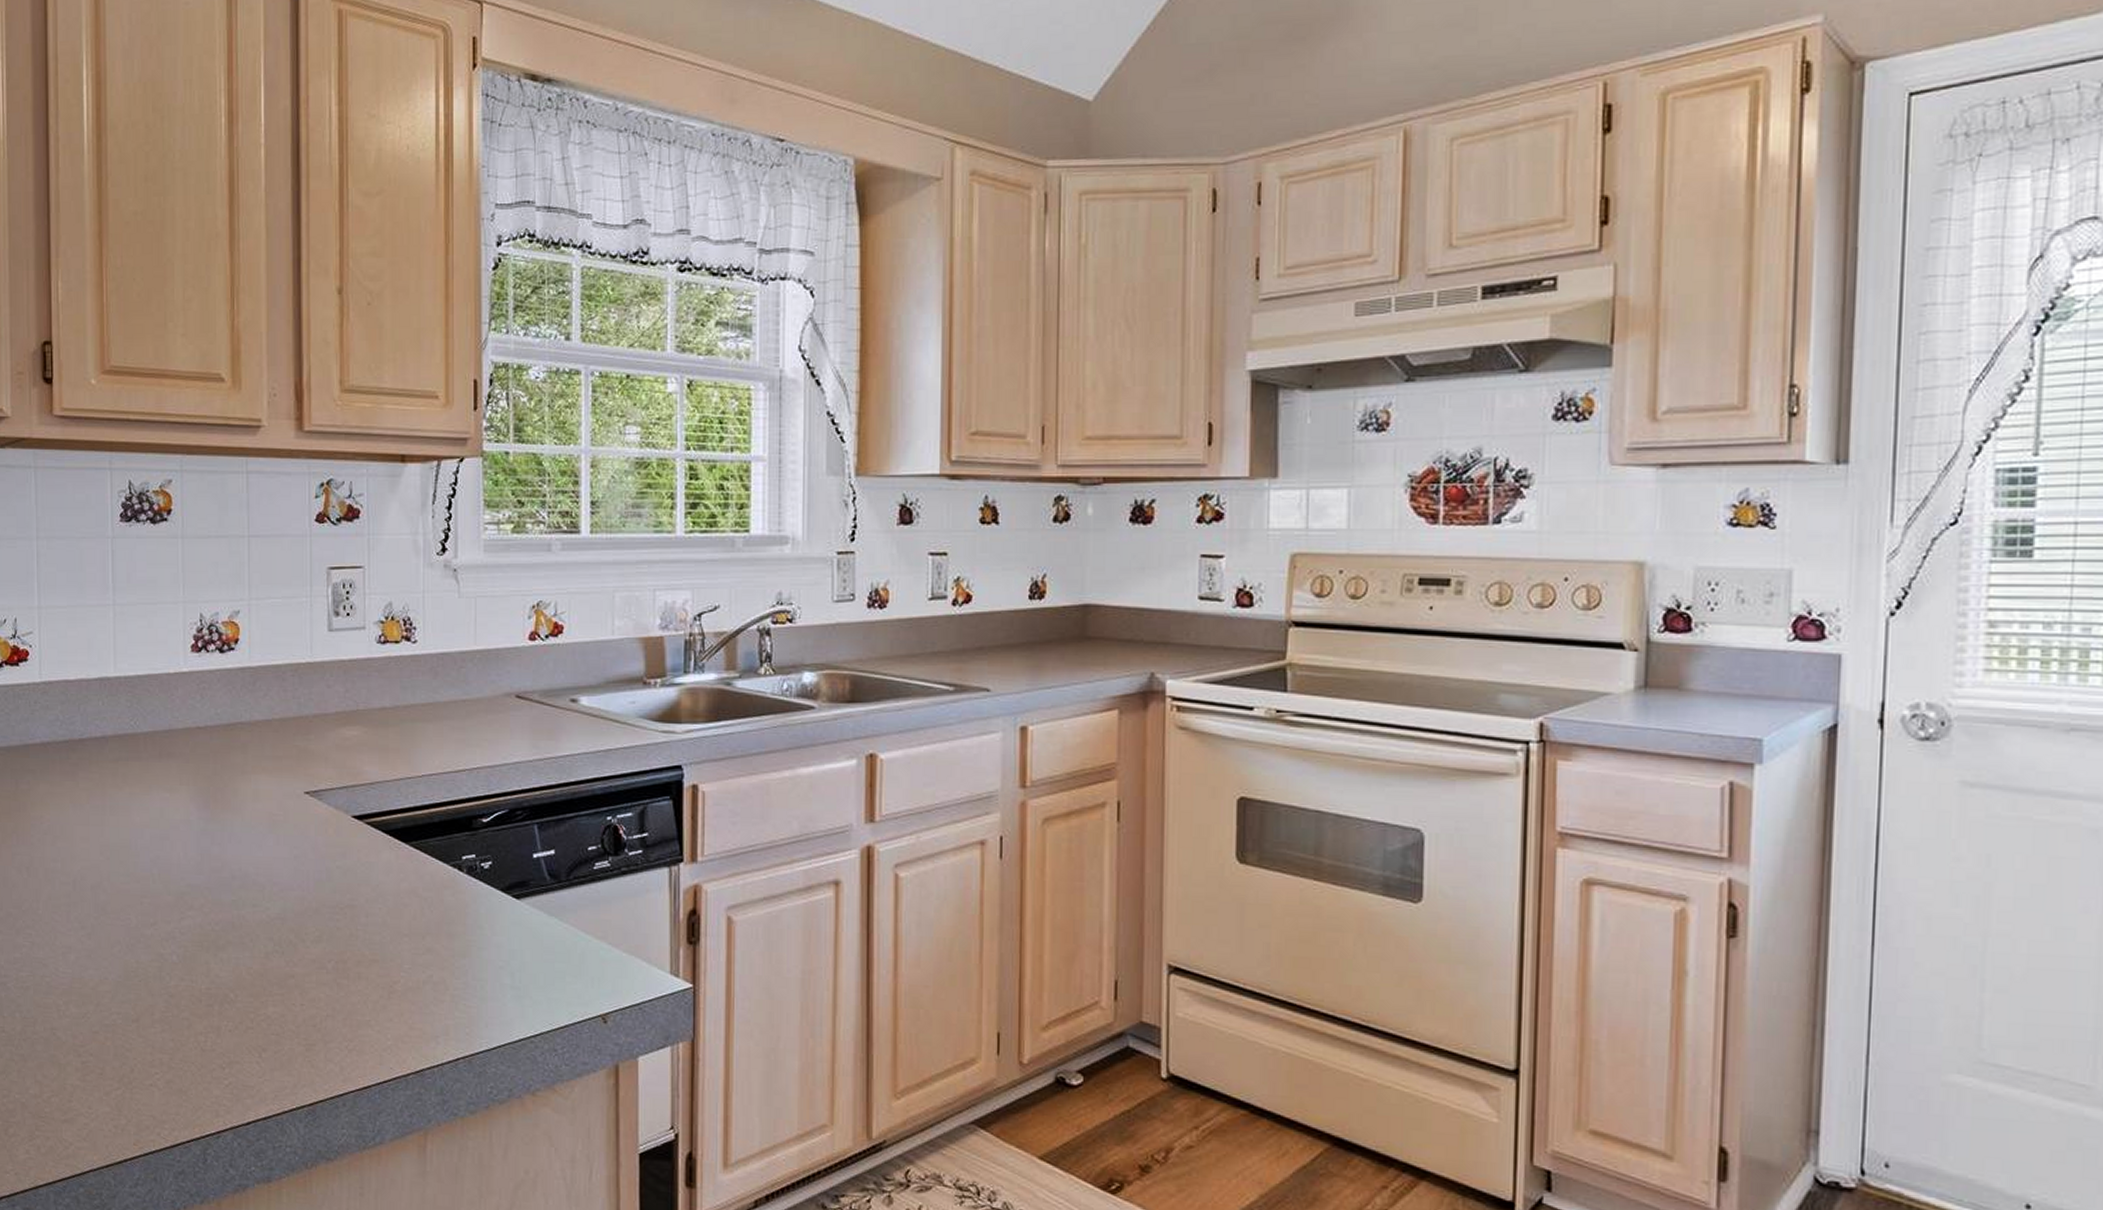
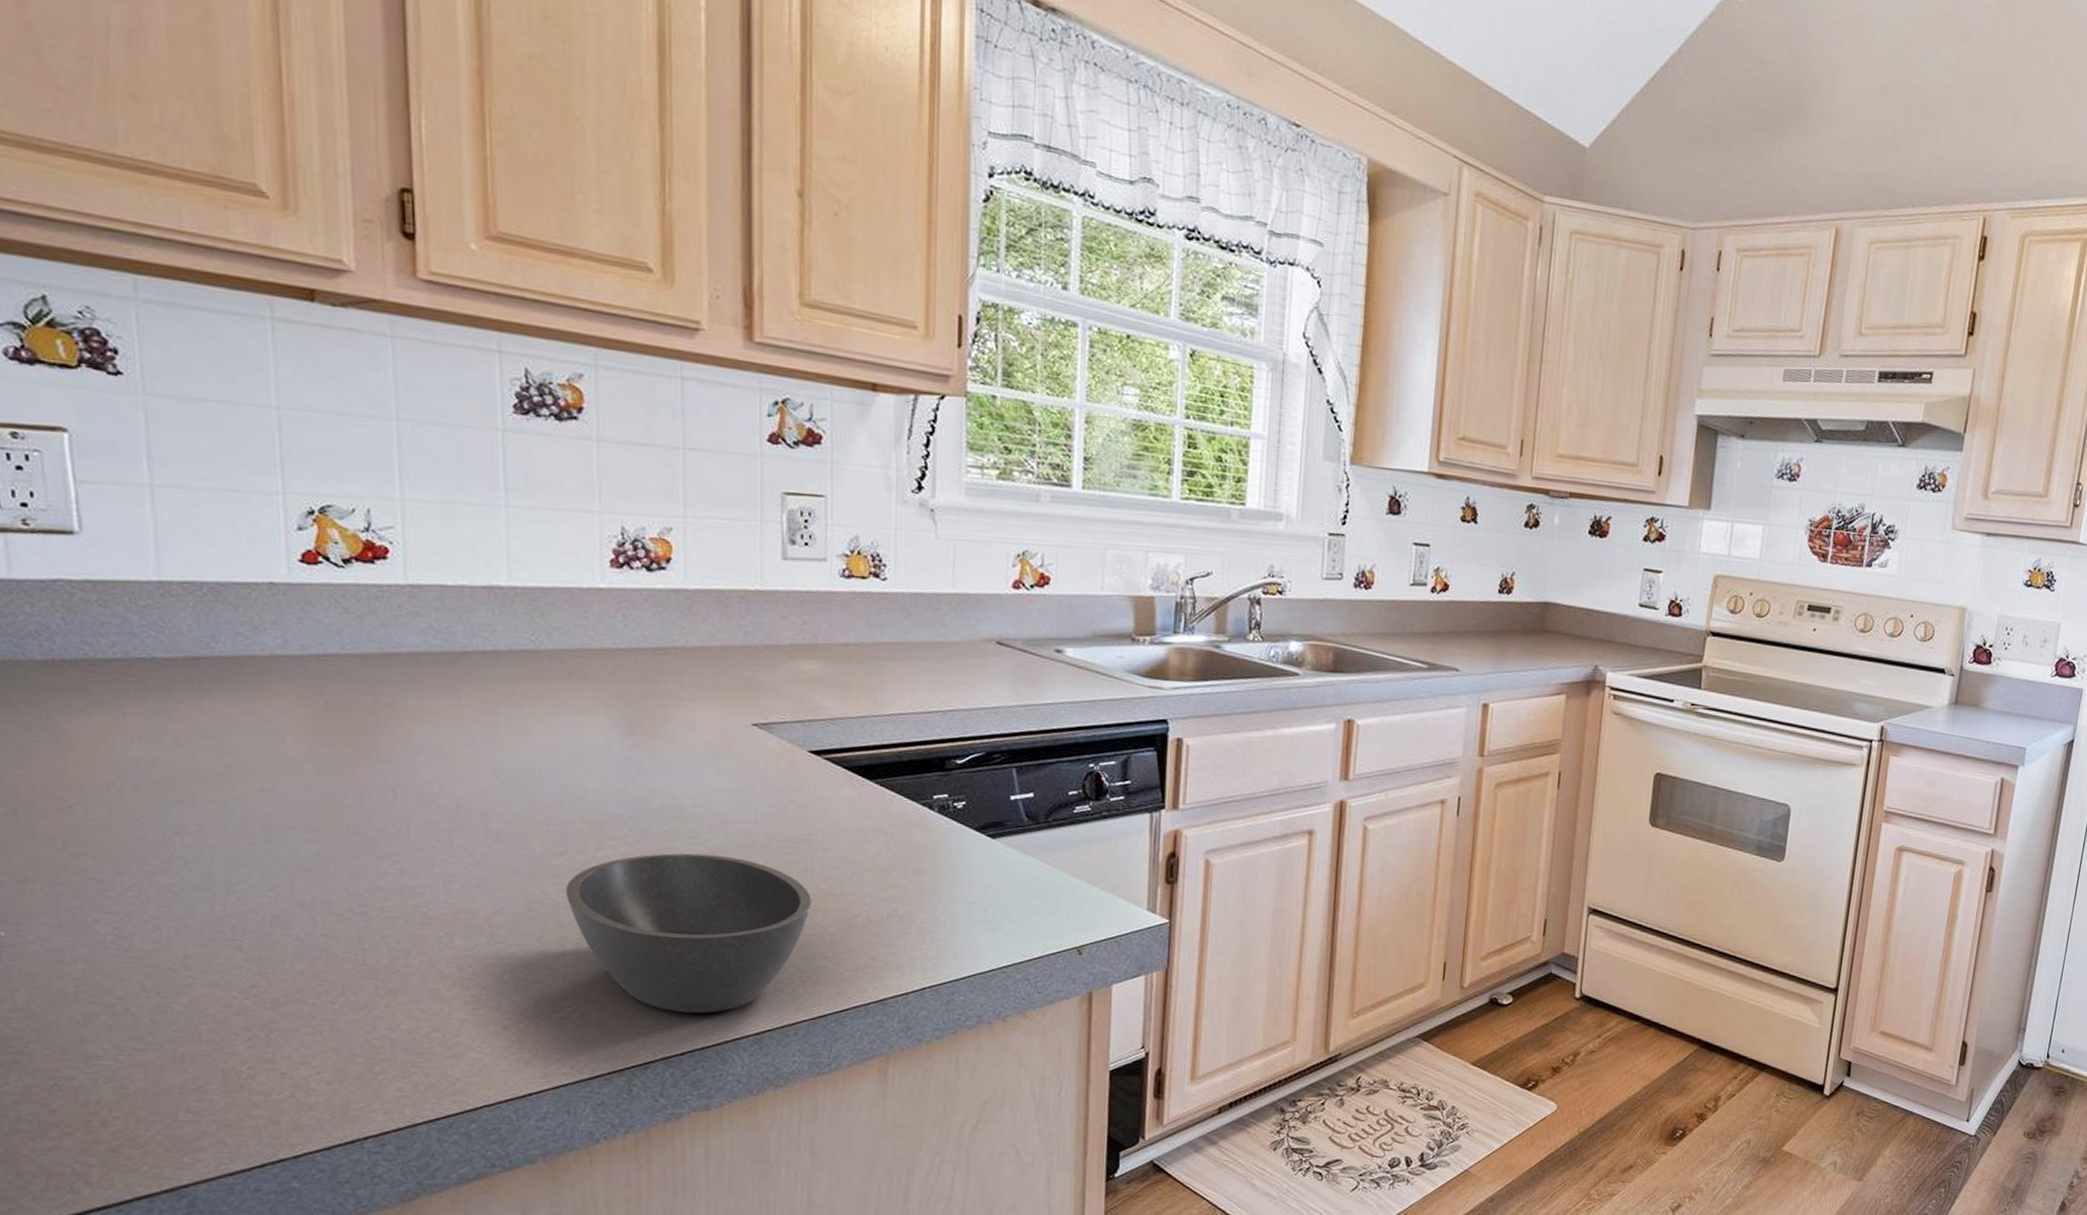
bowl: none [155,921,357,1083] -> present [565,853,812,1014]

